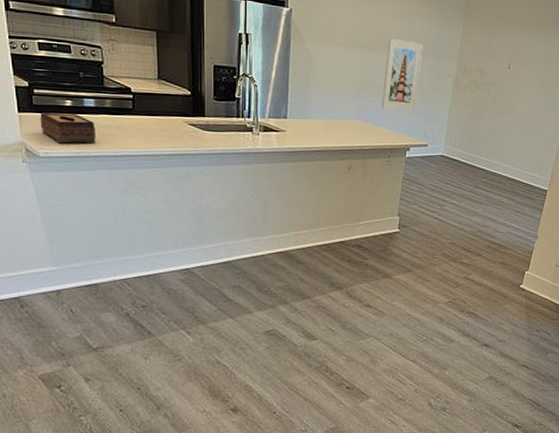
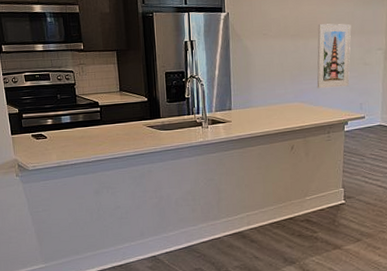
tissue box: present [40,112,96,144] -> none [28,130,72,157]

